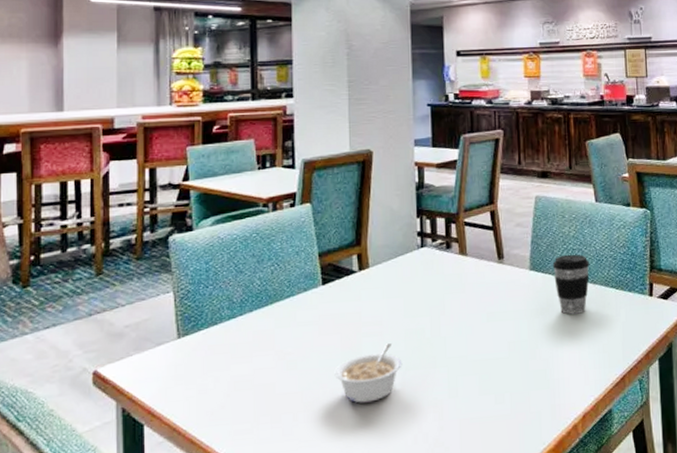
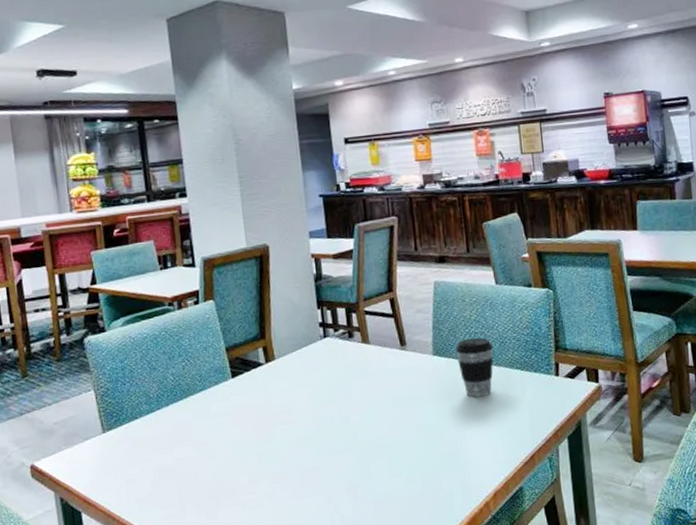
legume: present [334,343,402,403] -> none [250,431,315,488]

